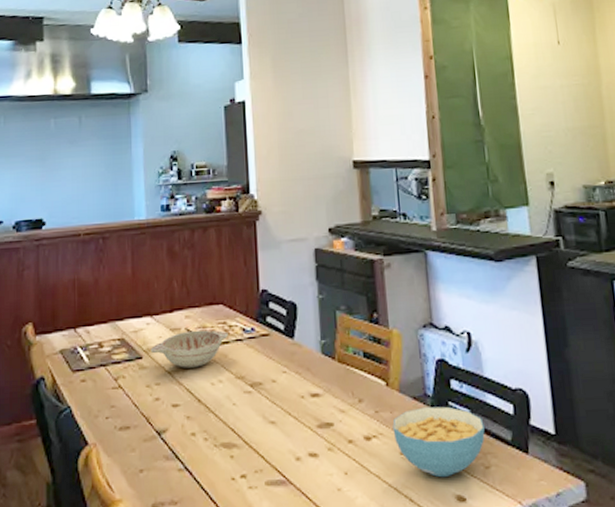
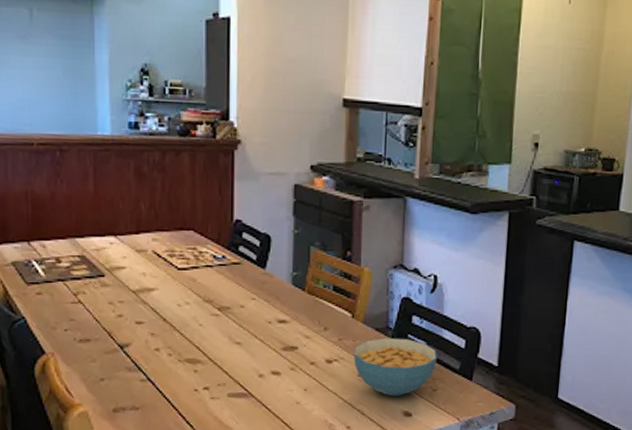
decorative bowl: present [150,330,228,368] -> none [113,253,198,289]

